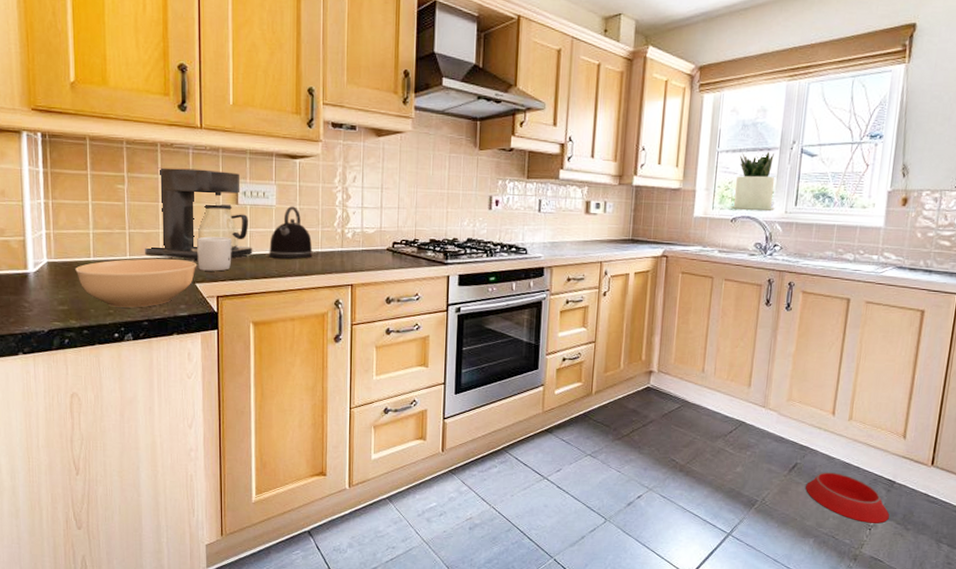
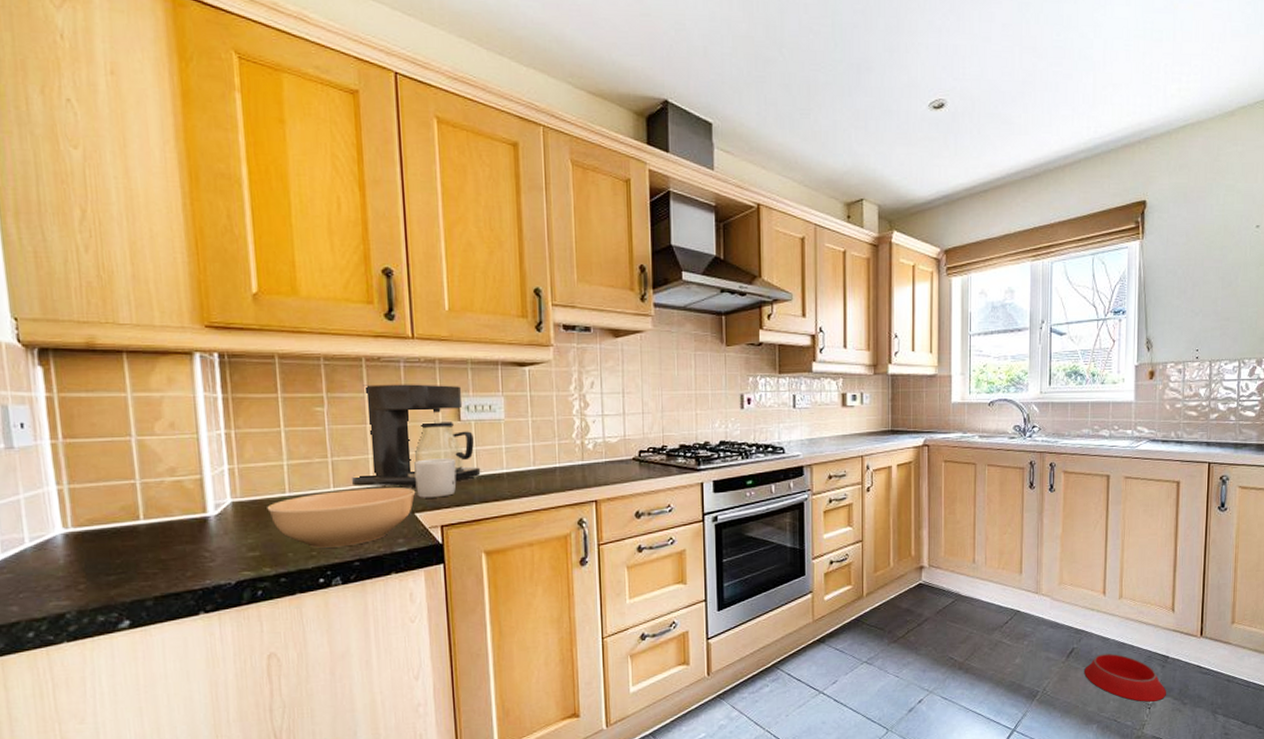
kettle: present [268,206,313,259] -> none [498,419,550,478]
planter: present [730,151,775,212] -> none [987,332,1030,394]

